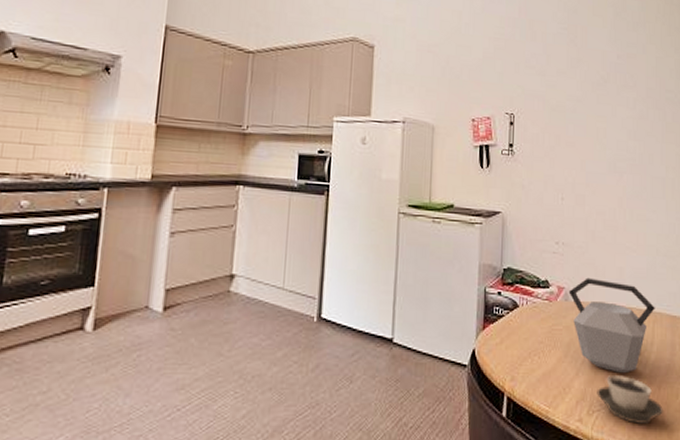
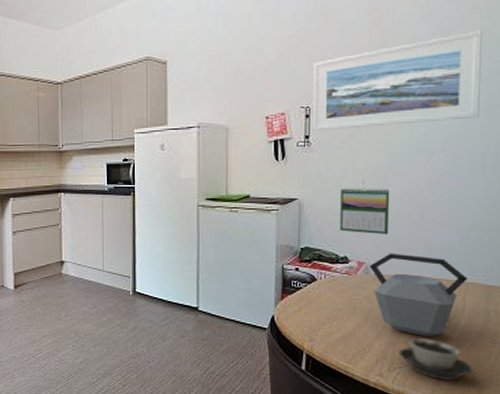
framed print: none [515,60,658,143] -> present [312,30,483,131]
calendar: none [541,204,587,258] -> present [340,188,390,235]

